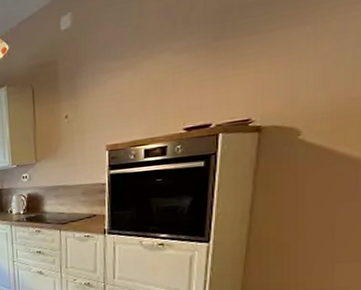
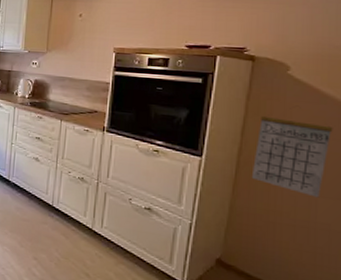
calendar: none [262,172,351,264] -> present [251,105,333,198]

